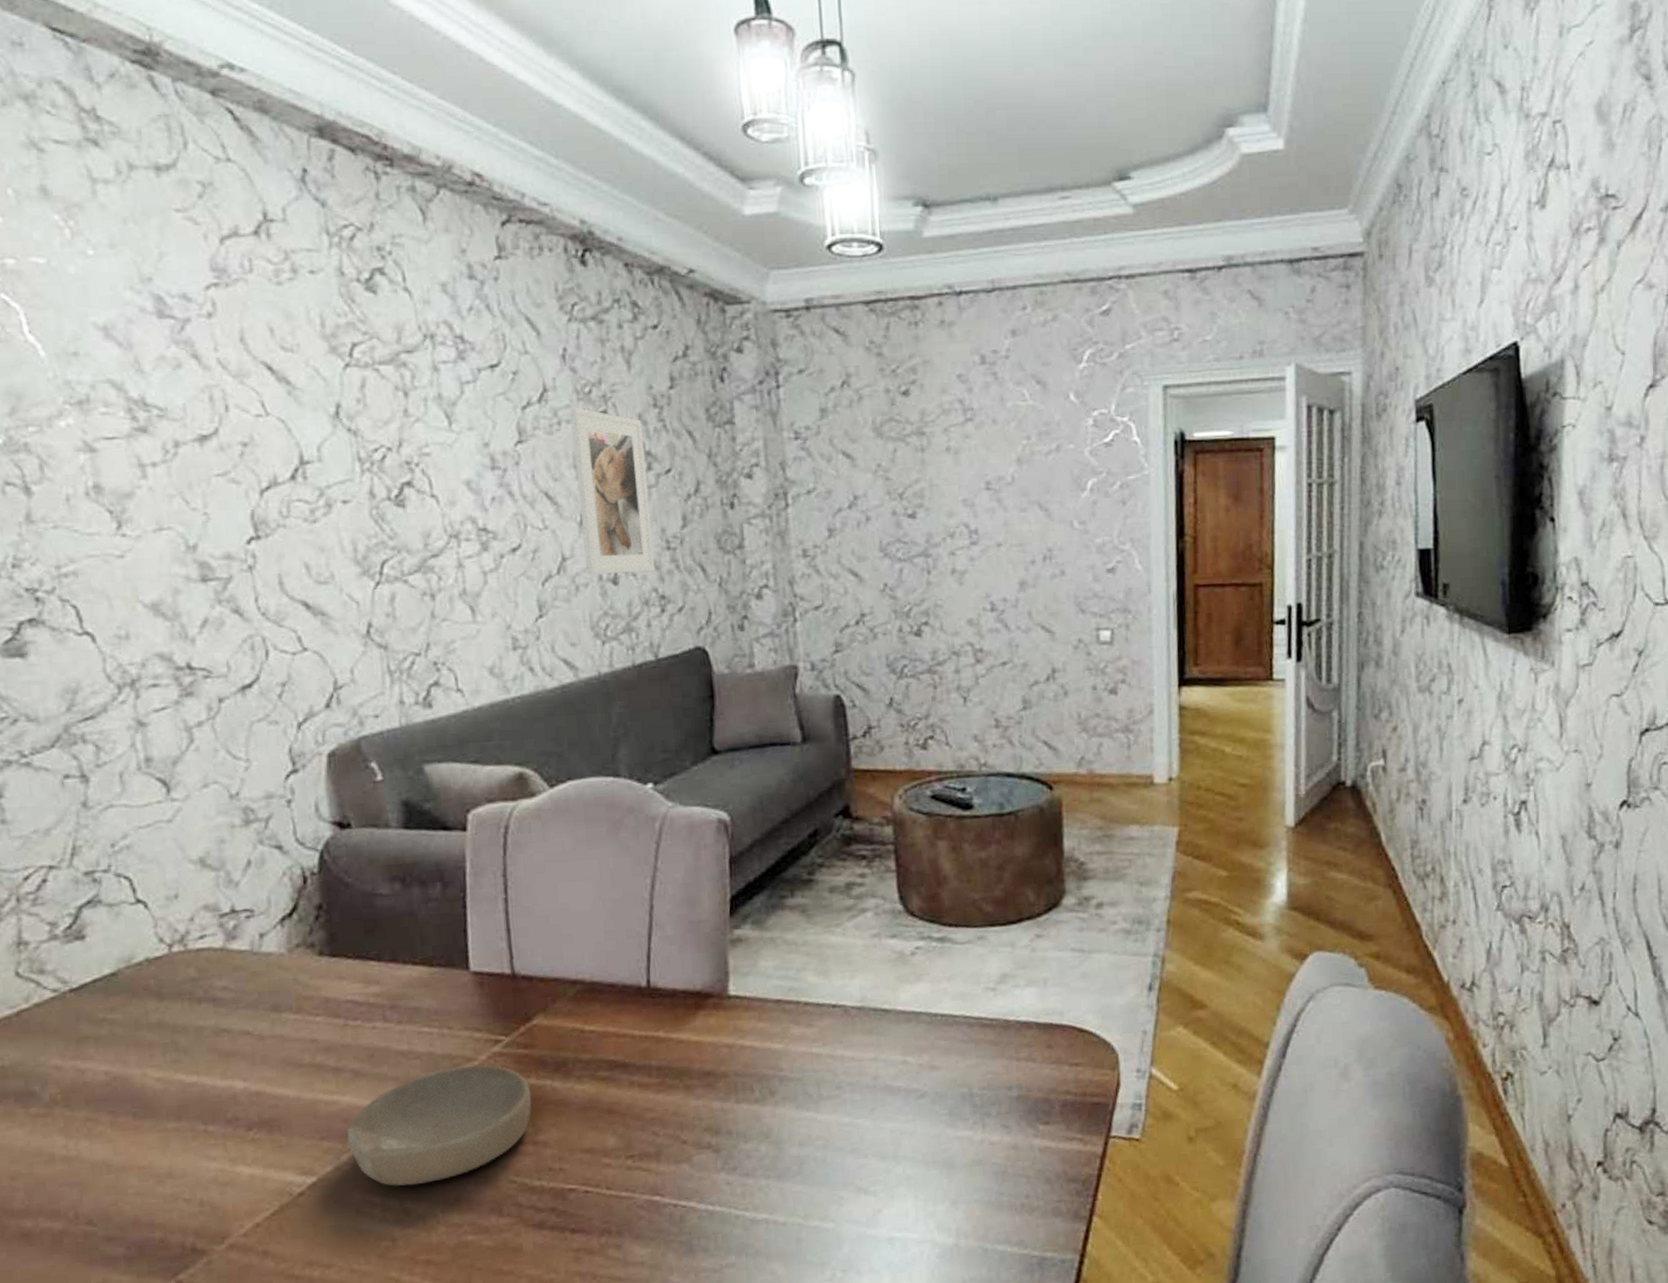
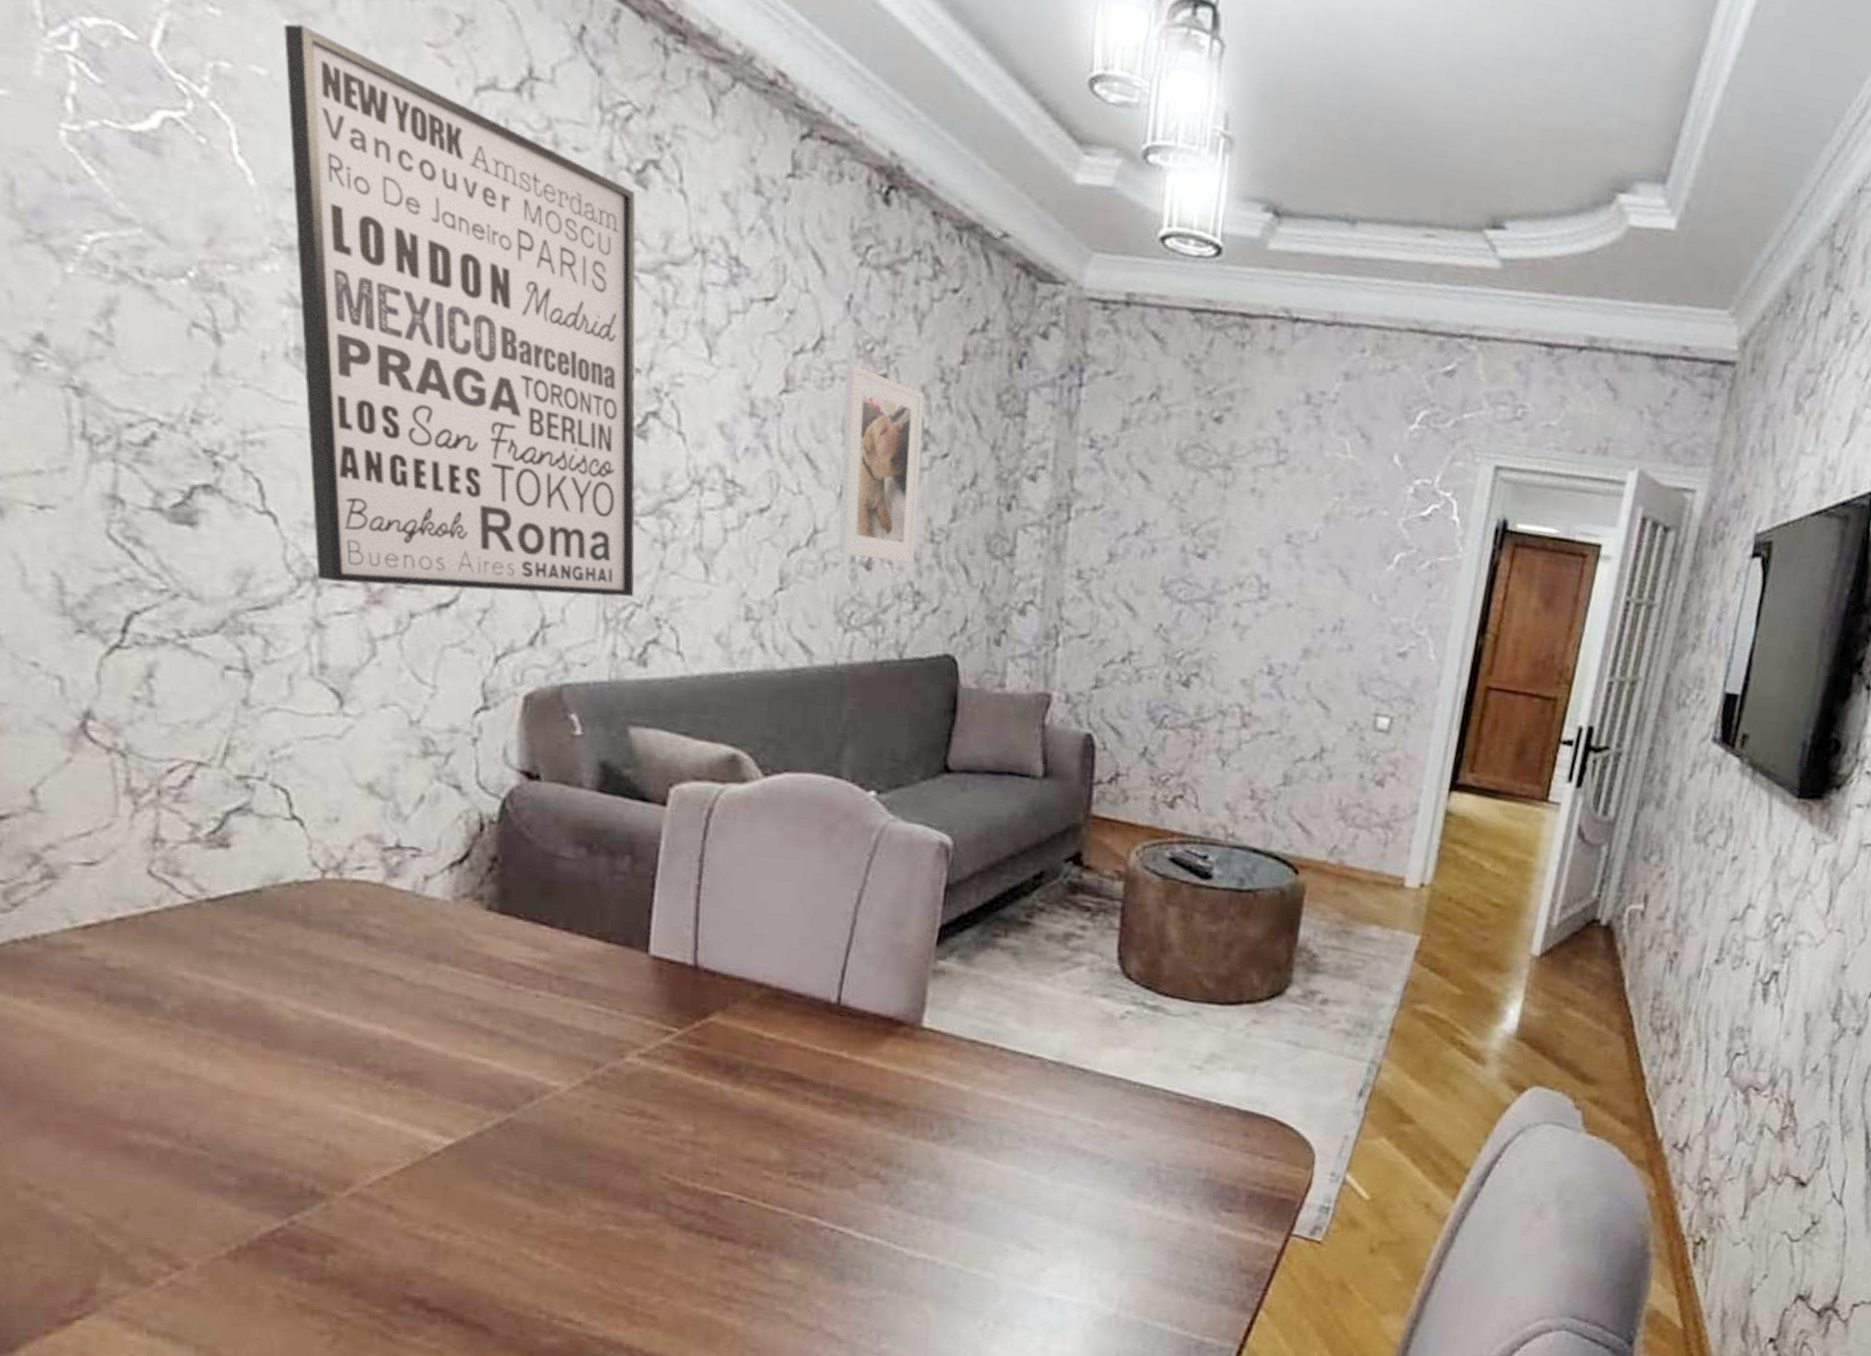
wall art: none [55,216,413,683] -> present [284,24,636,597]
bowl: present [346,1064,532,1186] -> none [492,1051,697,1165]

